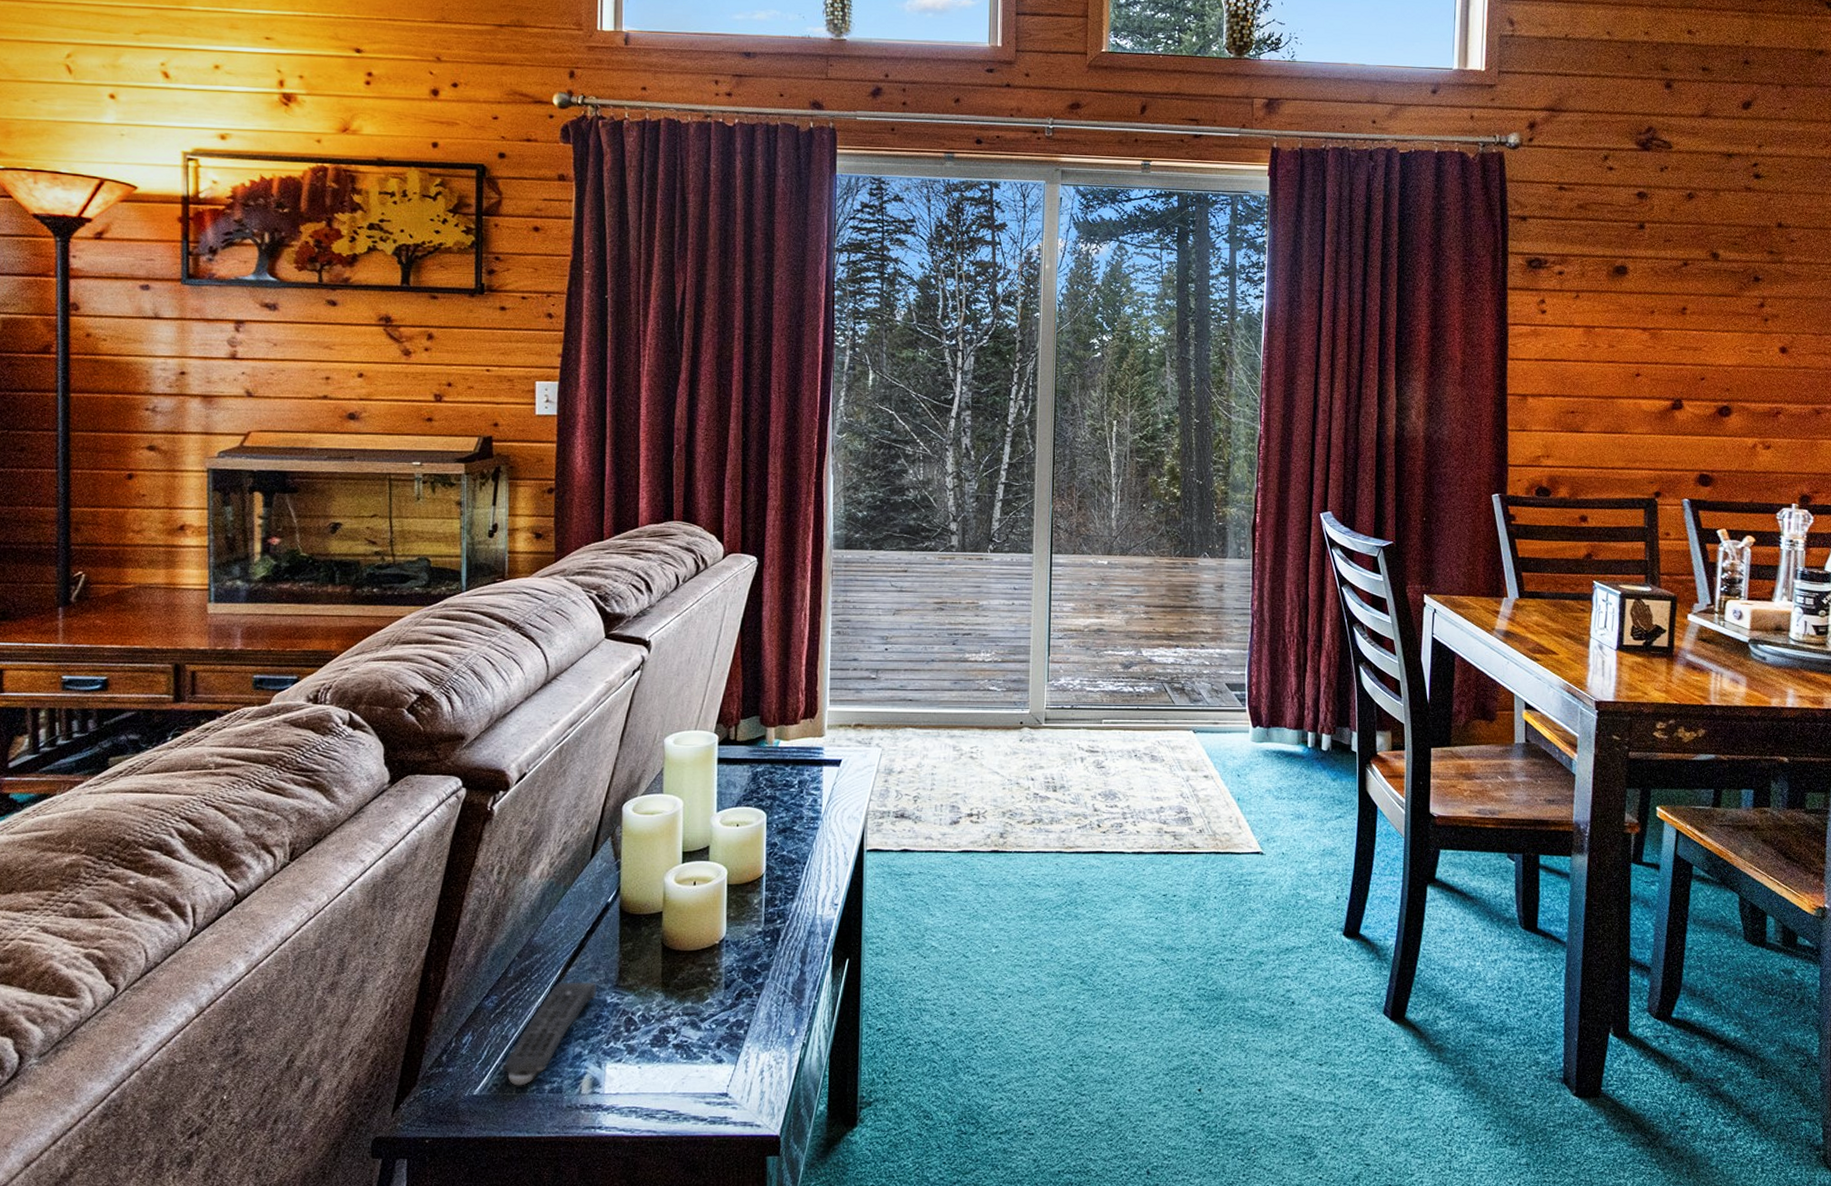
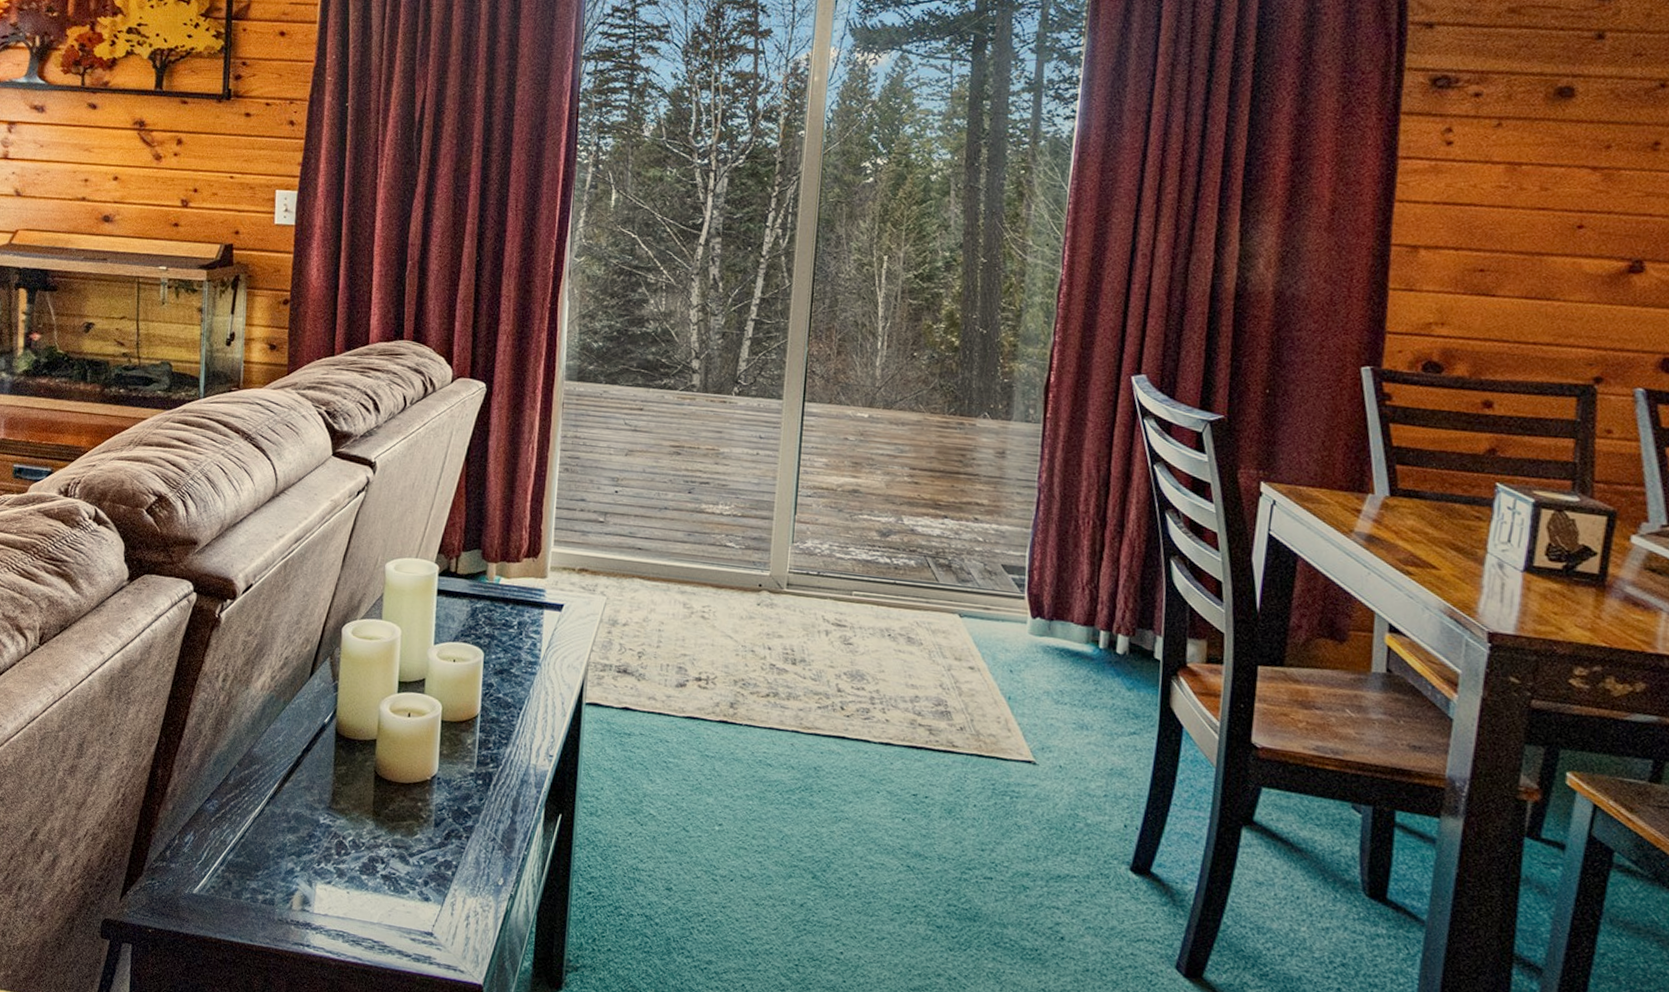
remote control: present [501,982,596,1086] -> none [219,796,310,892]

